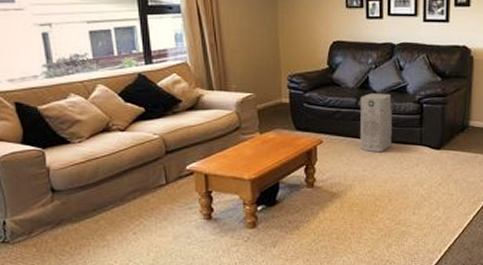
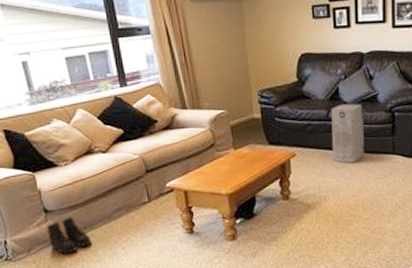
boots: none [52,197,100,238] -> present [47,216,92,254]

